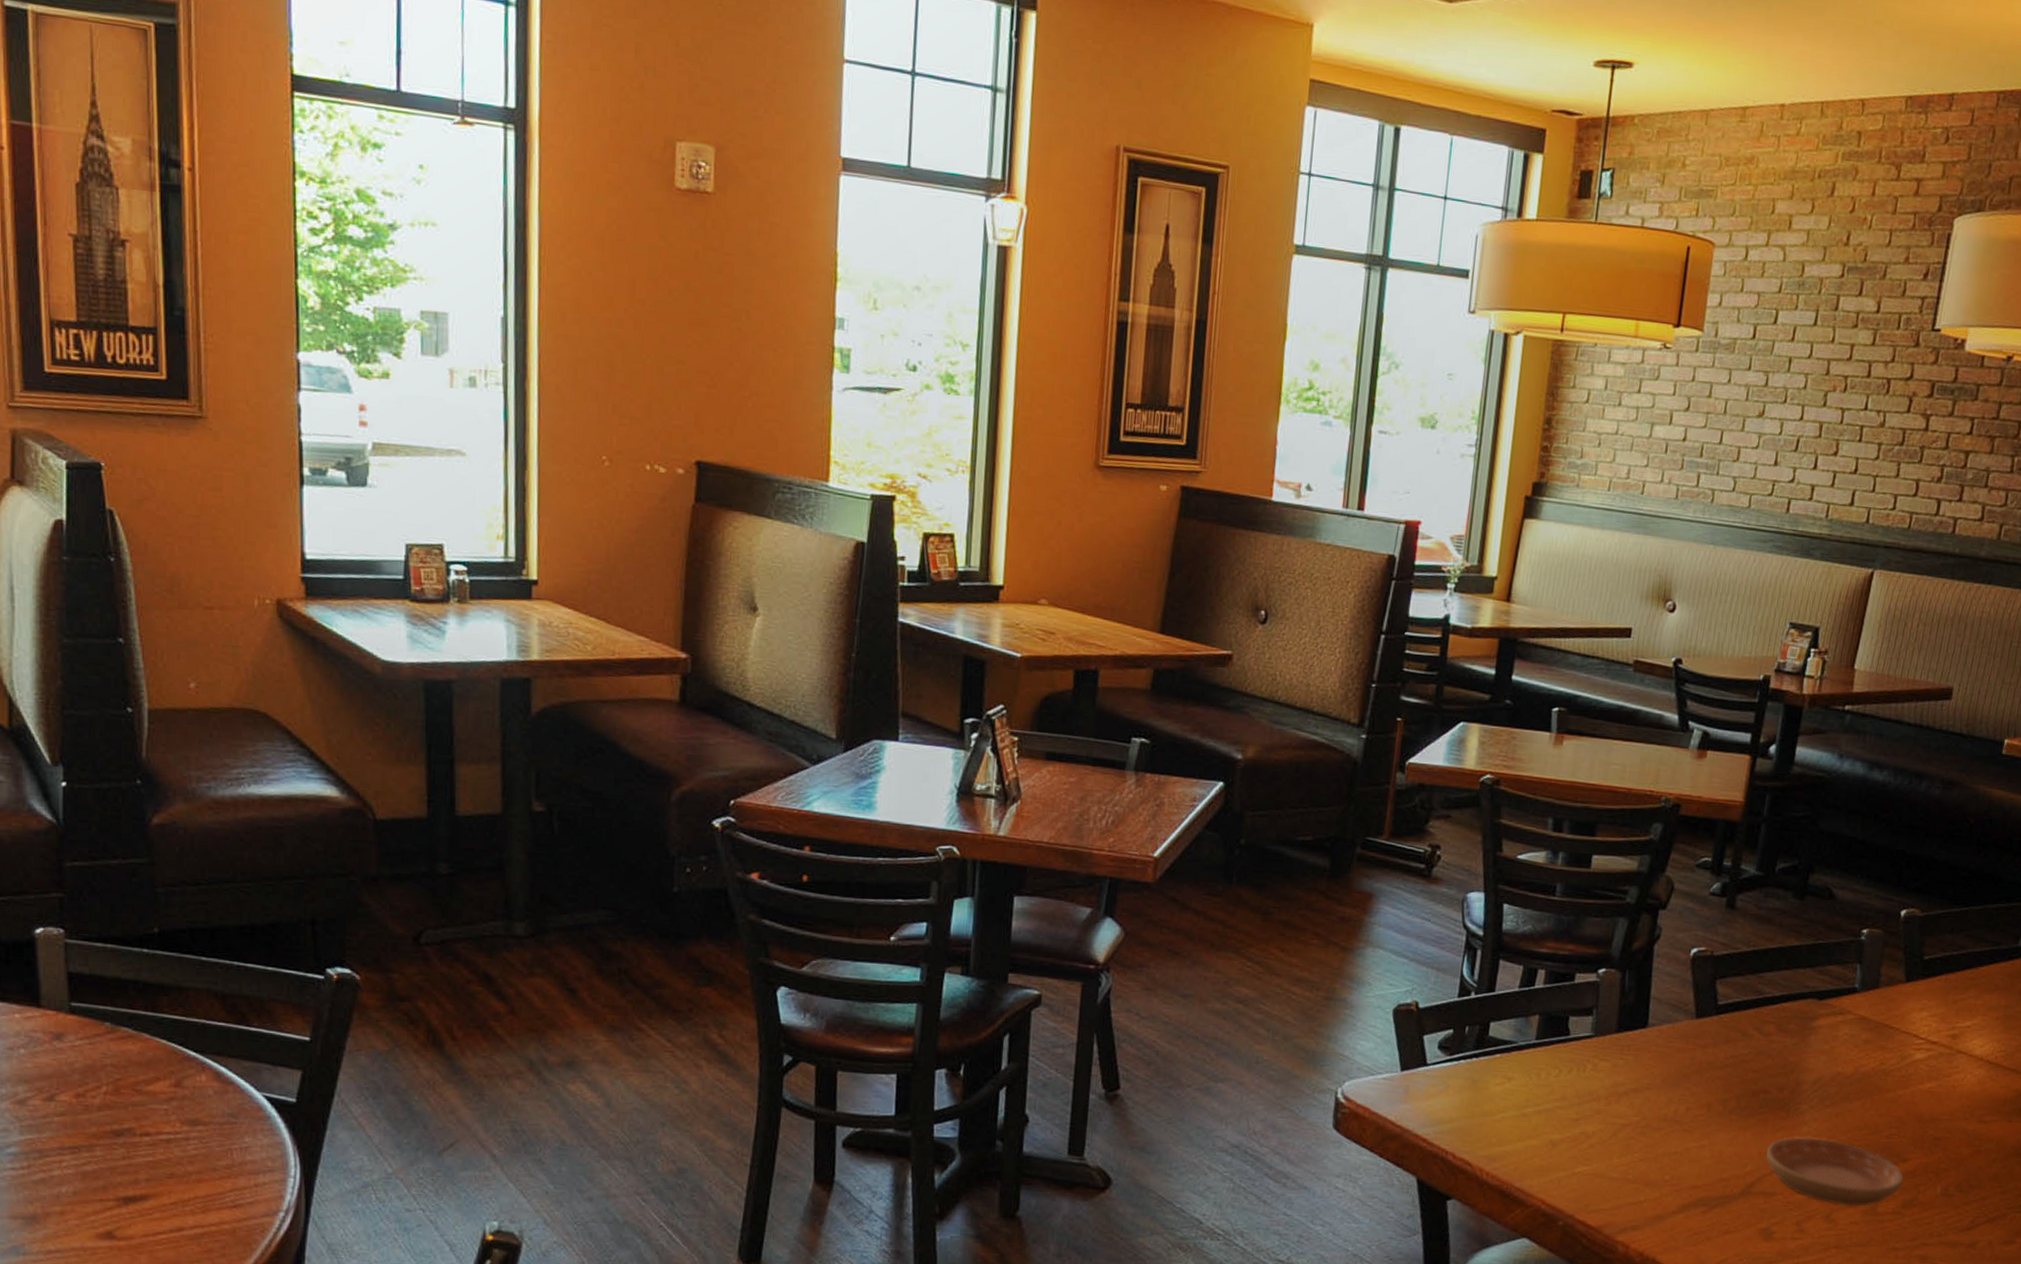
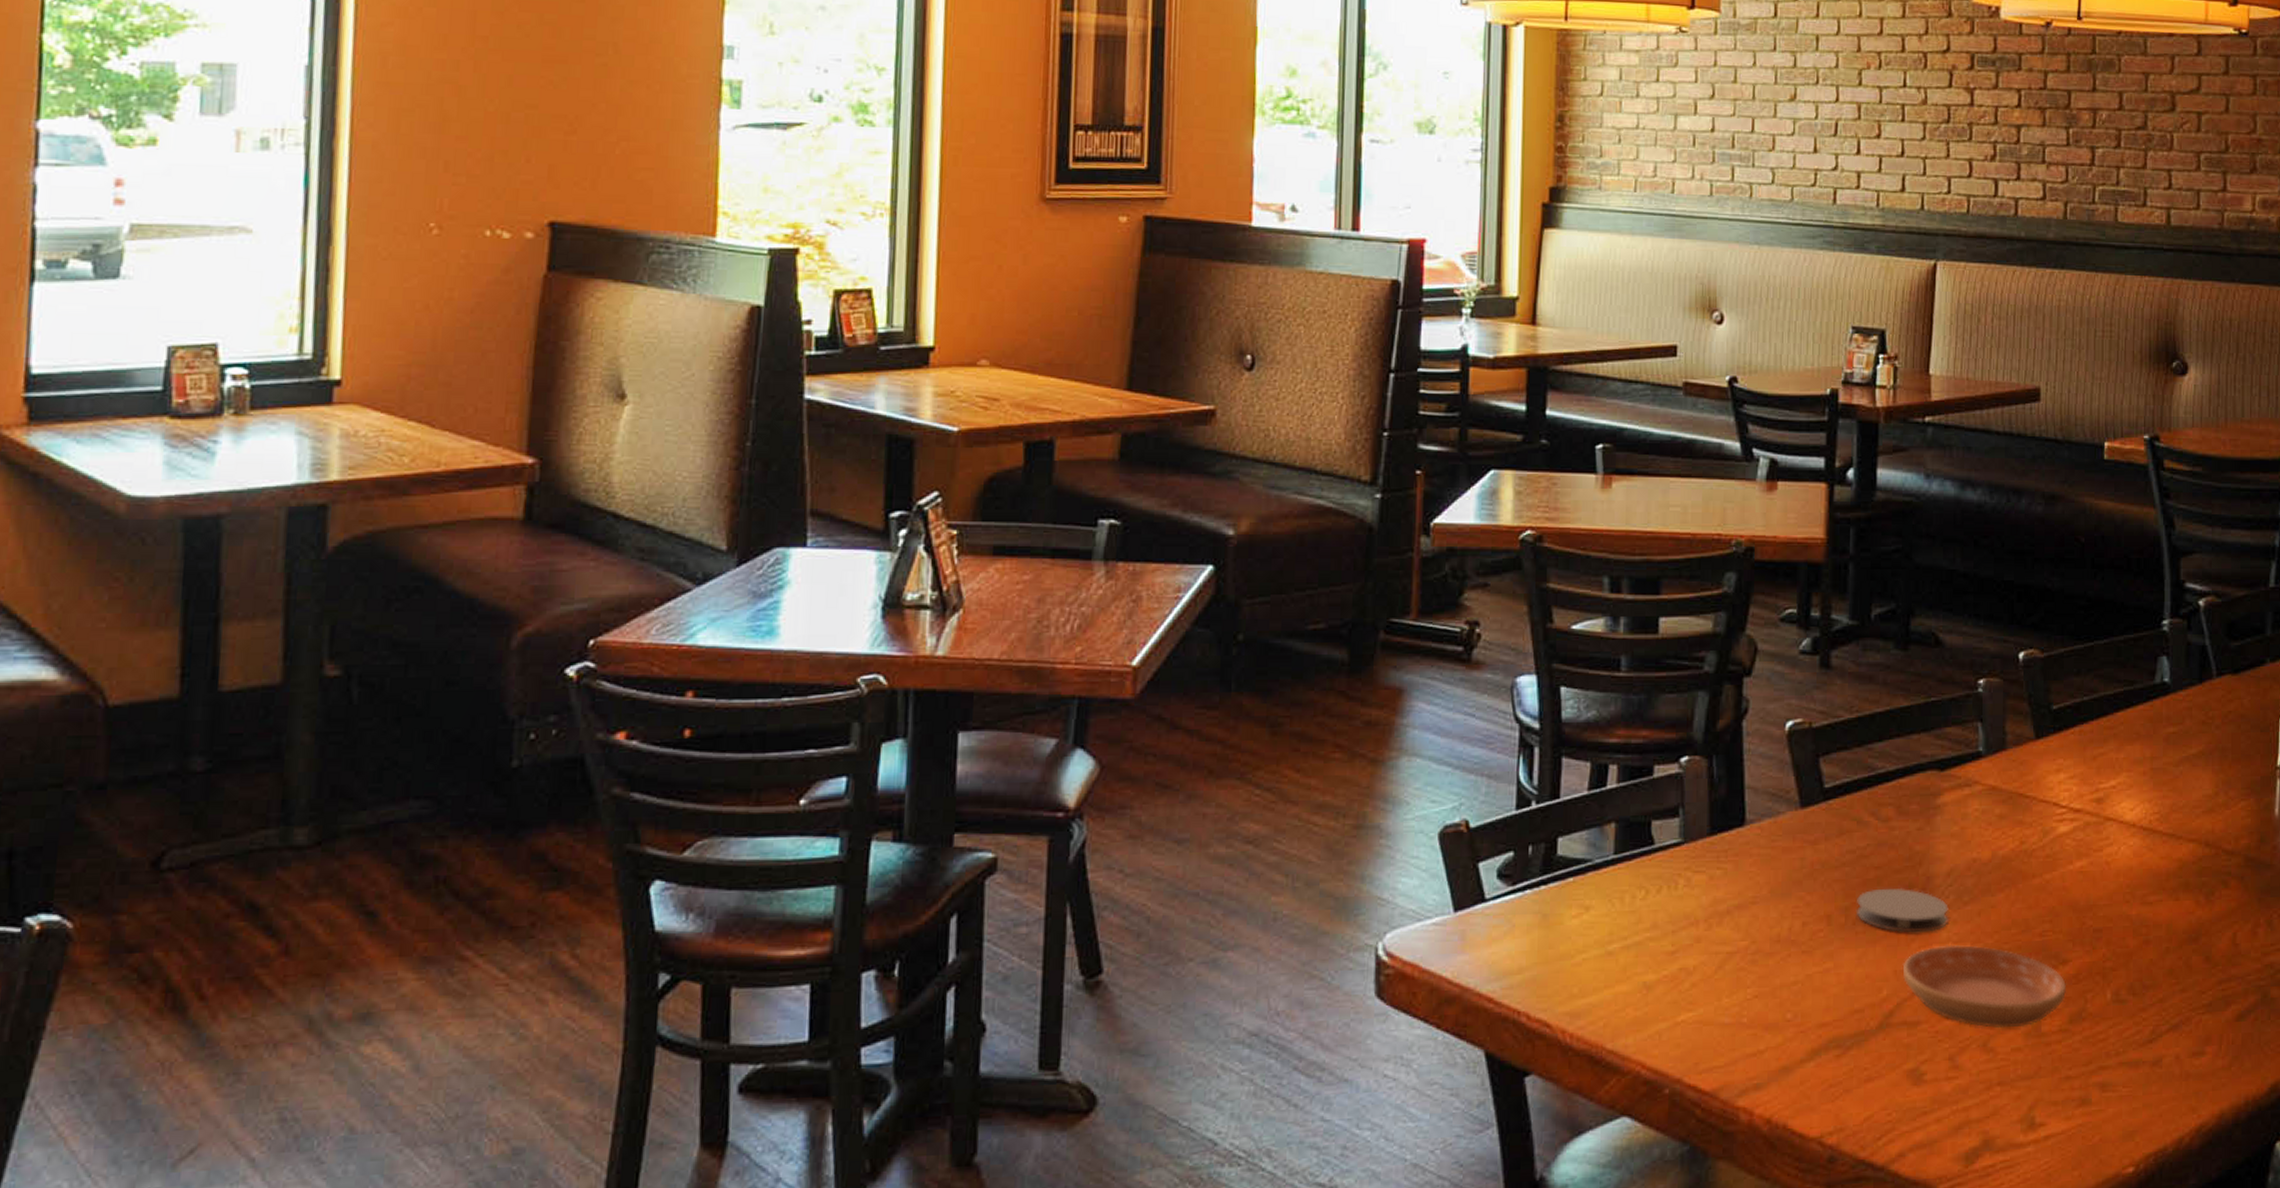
coaster: none [1733,1088,1812,1126] -> present [1857,887,1949,933]

